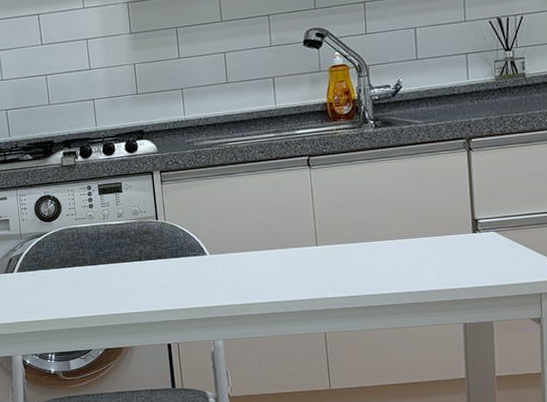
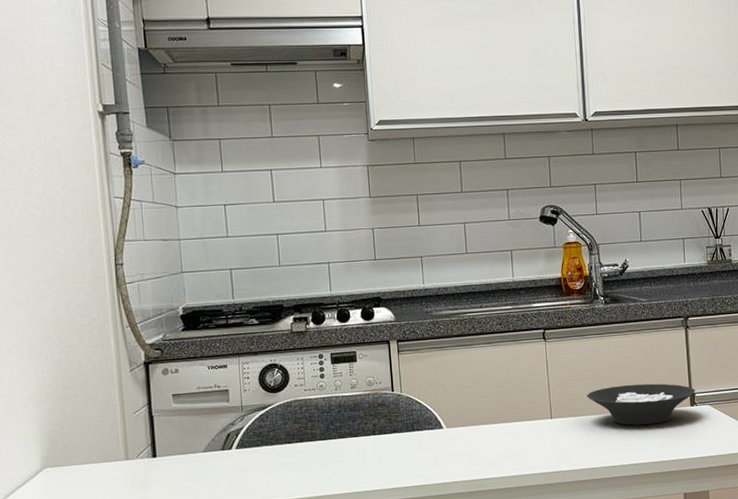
cereal bowl: none [354,209,479,253] -> present [586,383,695,426]

